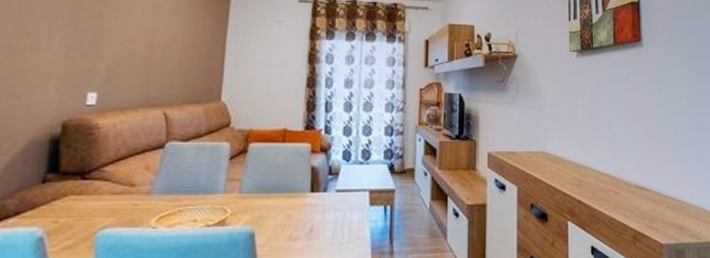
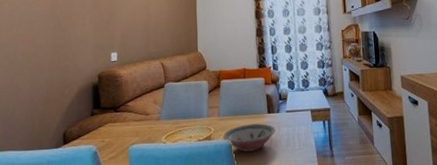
bowl: none [243,205,320,245] -> present [223,123,276,152]

